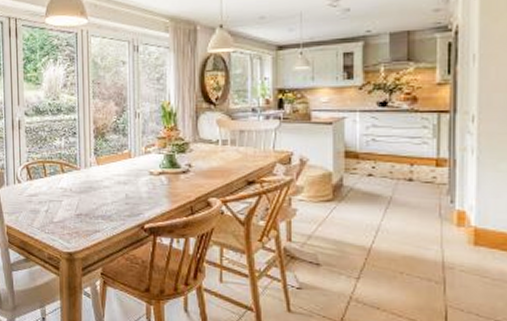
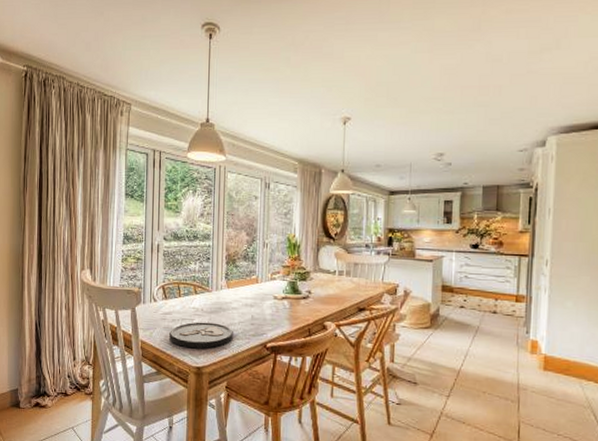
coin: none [37,203,106,233] -> present [169,322,233,349]

